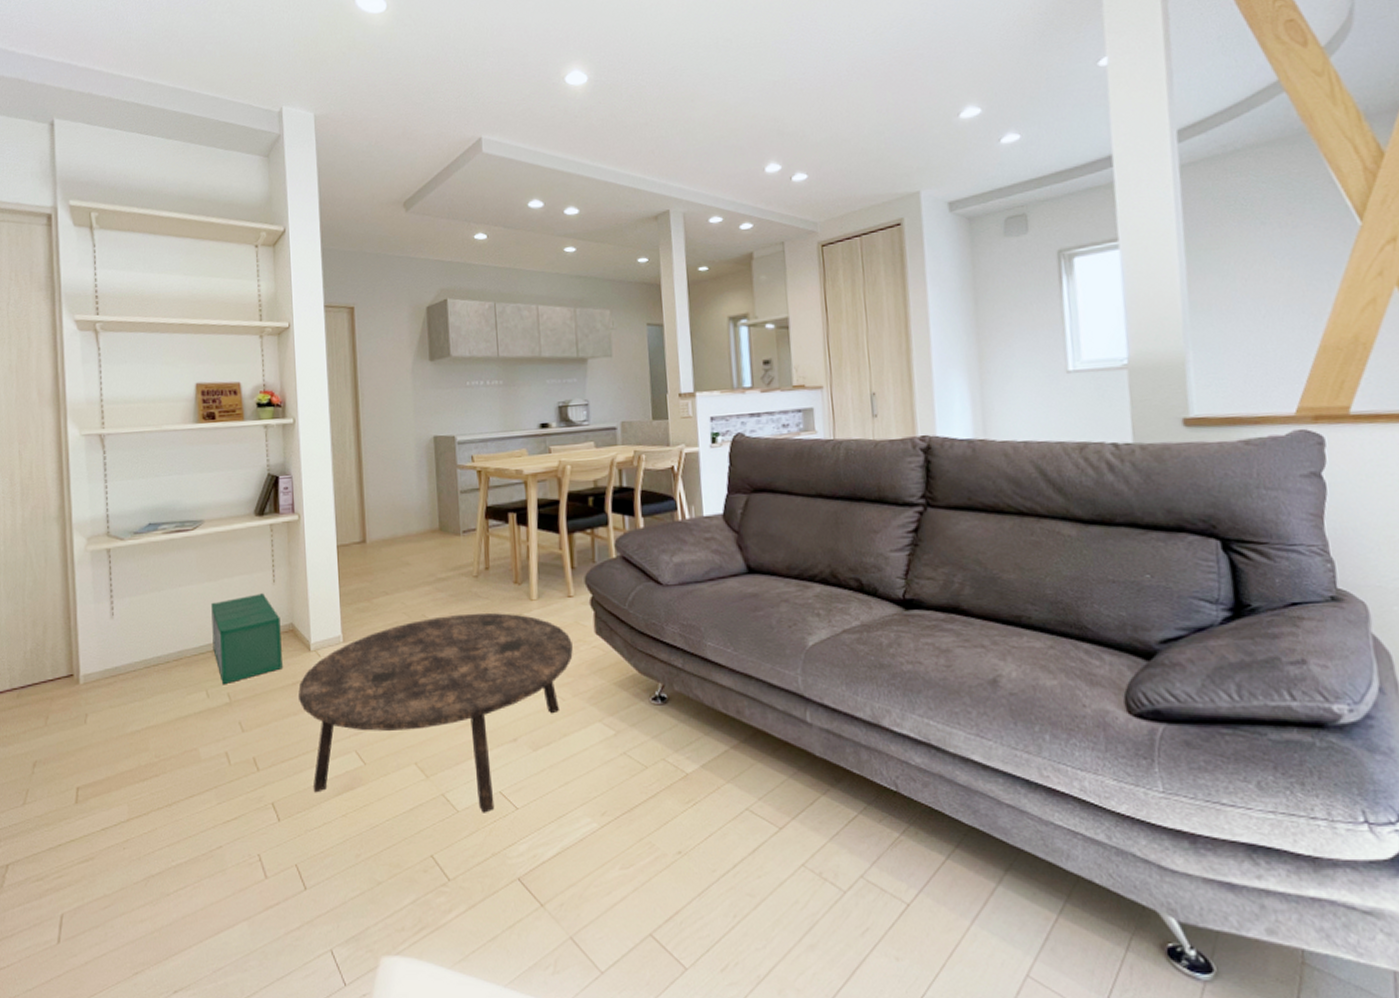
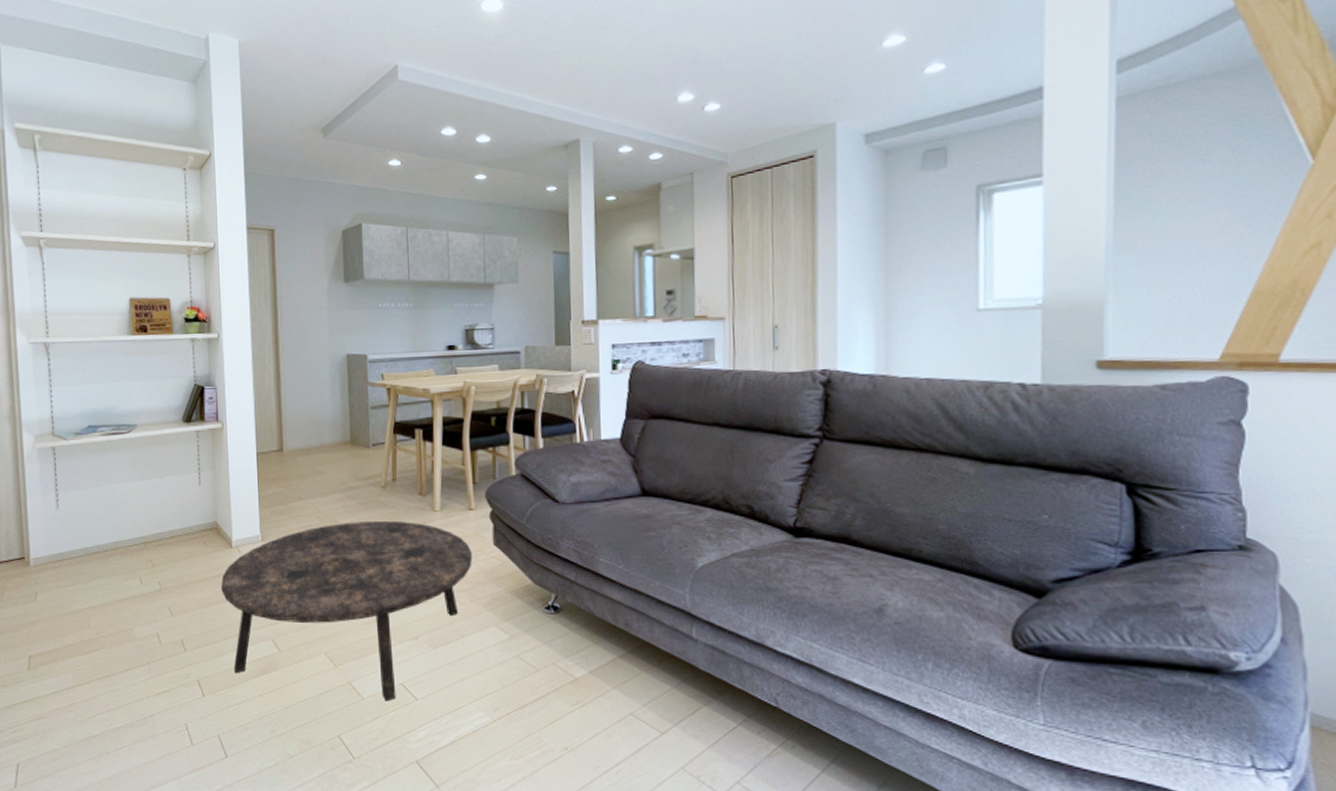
storage bin: present [211,593,283,685] -> none [144,493,207,574]

